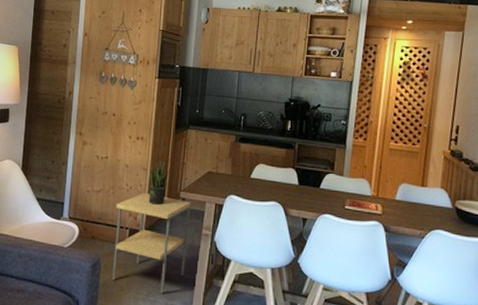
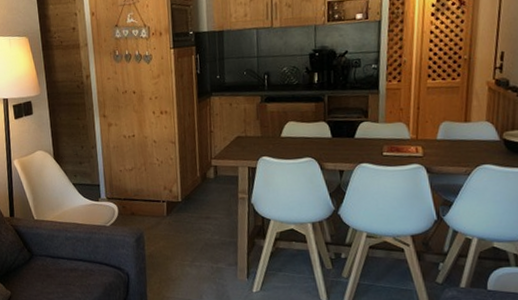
side table: present [112,193,191,294] -> none [150,165,226,259]
potted plant: present [148,161,169,205] -> none [178,132,198,176]

